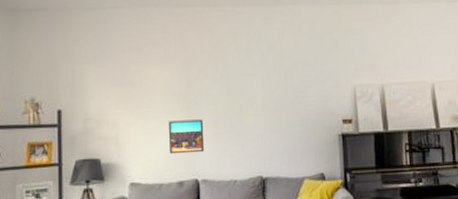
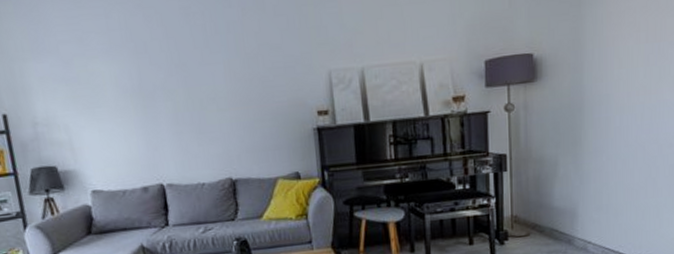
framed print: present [168,119,205,154] -> none [123,118,167,158]

